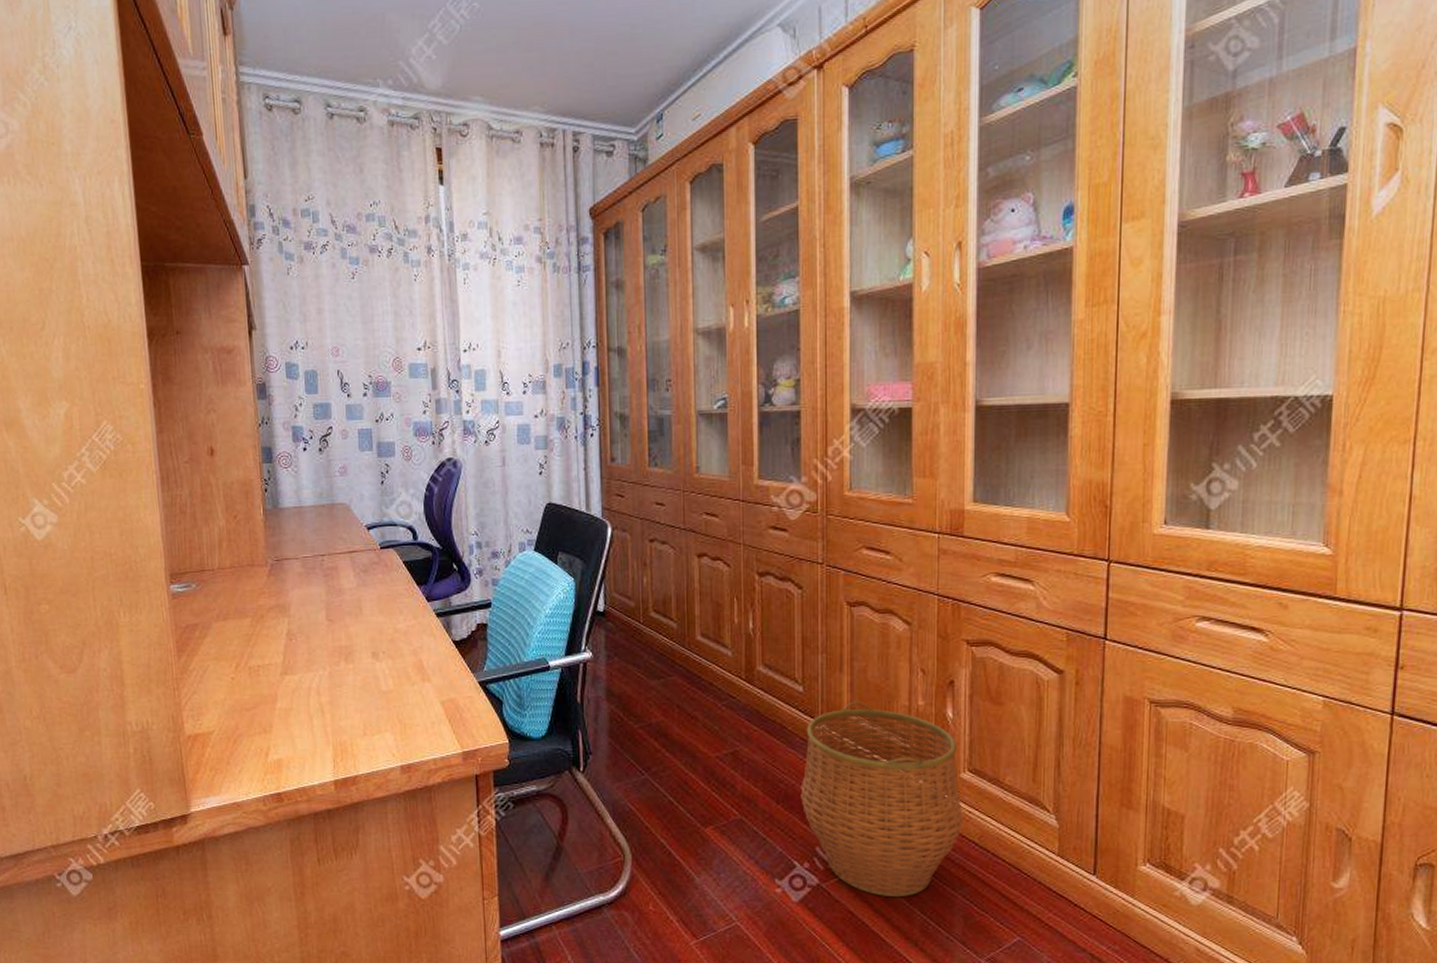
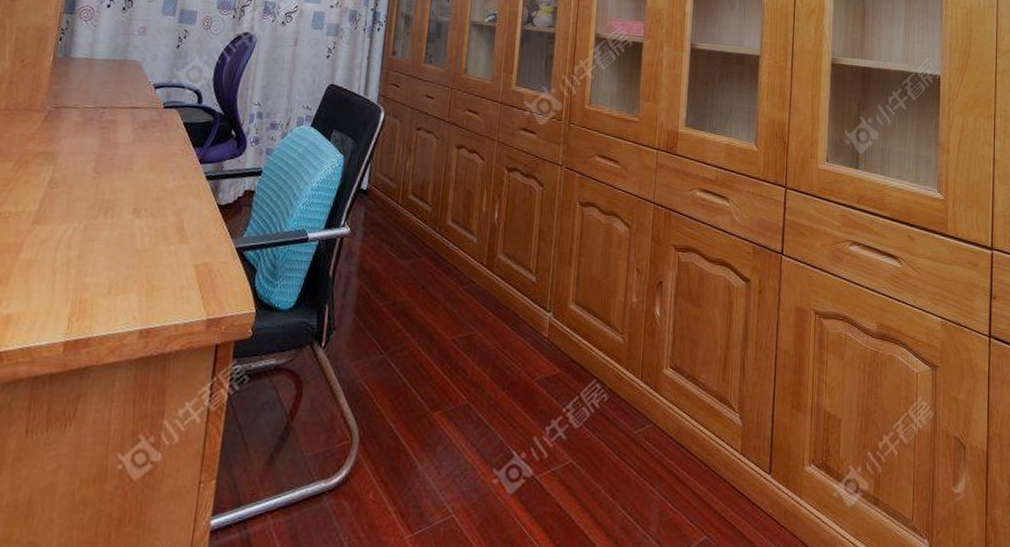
basket: present [800,701,963,898] -> none [524,294,664,492]

